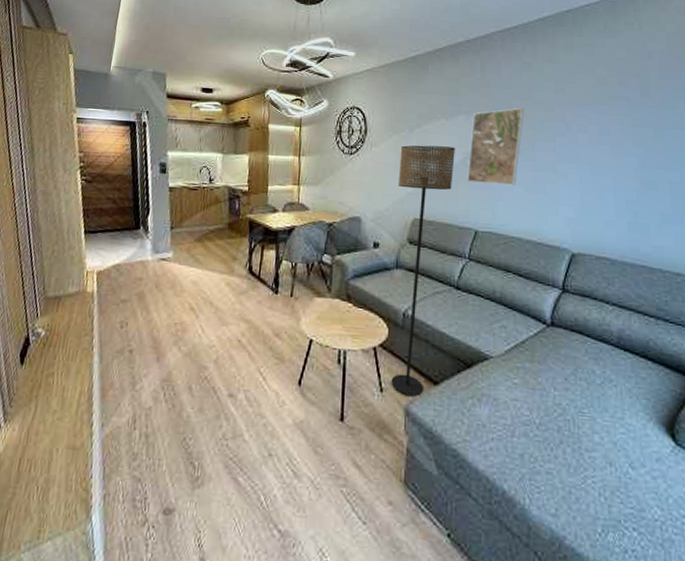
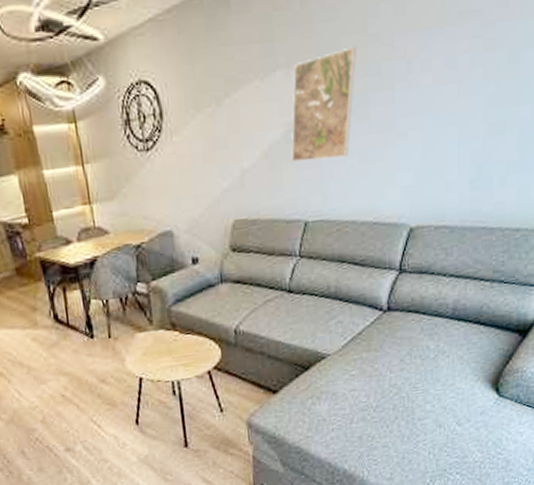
floor lamp: present [391,145,455,397] -> none [208,118,276,410]

